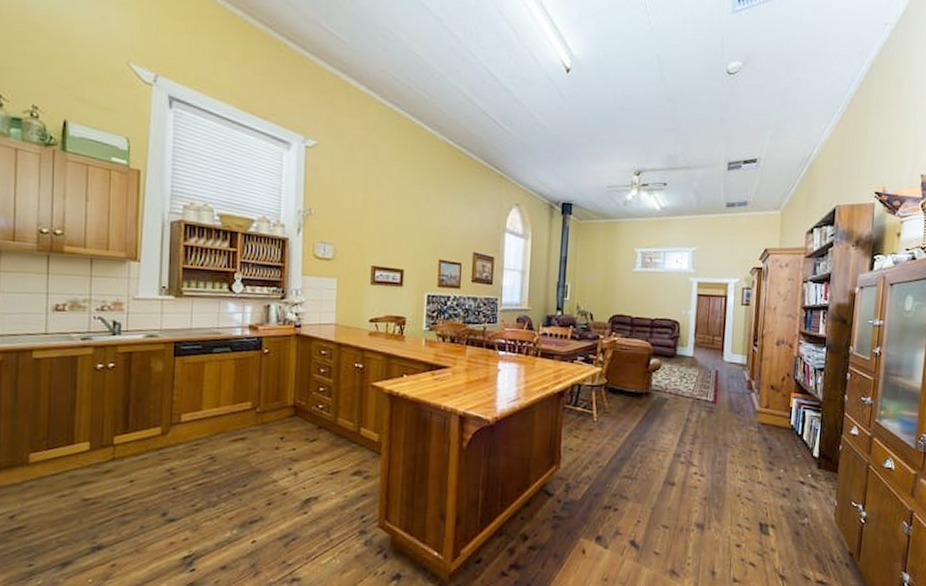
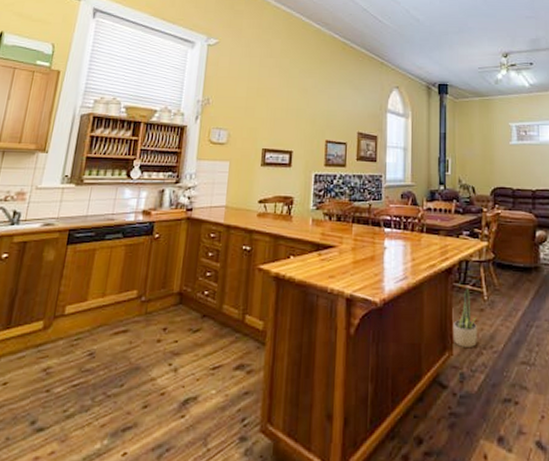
potted plant: none [561,408,585,462] -> present [454,286,477,347]

